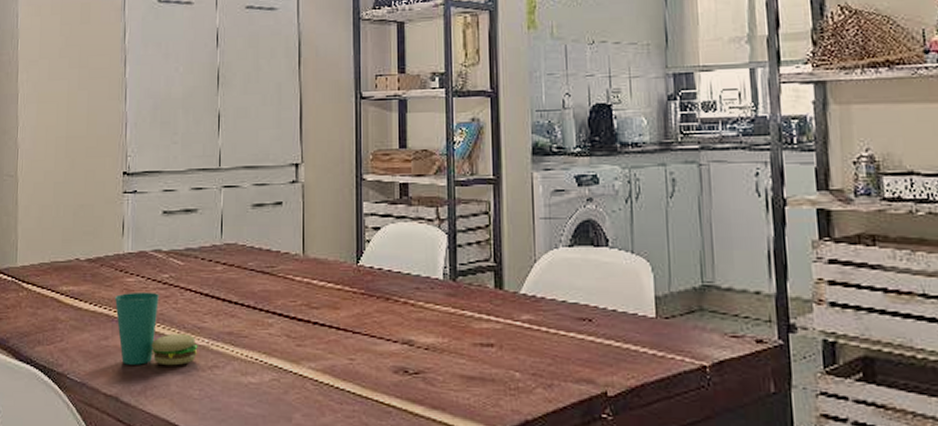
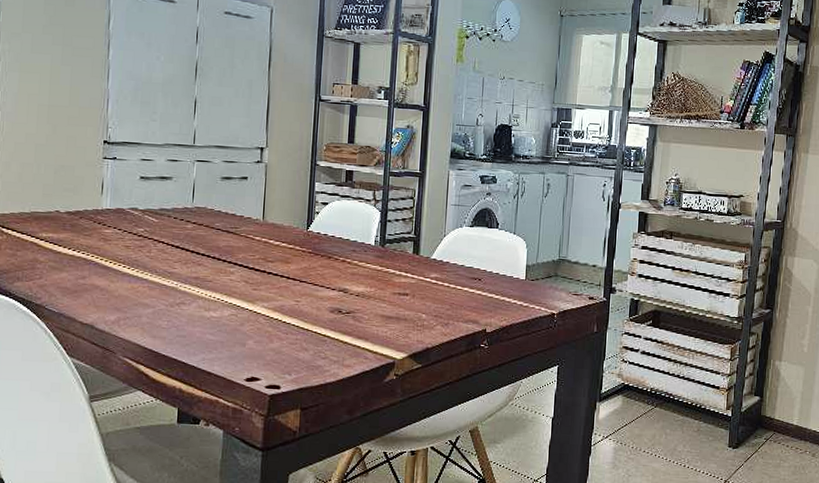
cup: present [114,291,198,366] -> none [92,241,168,302]

